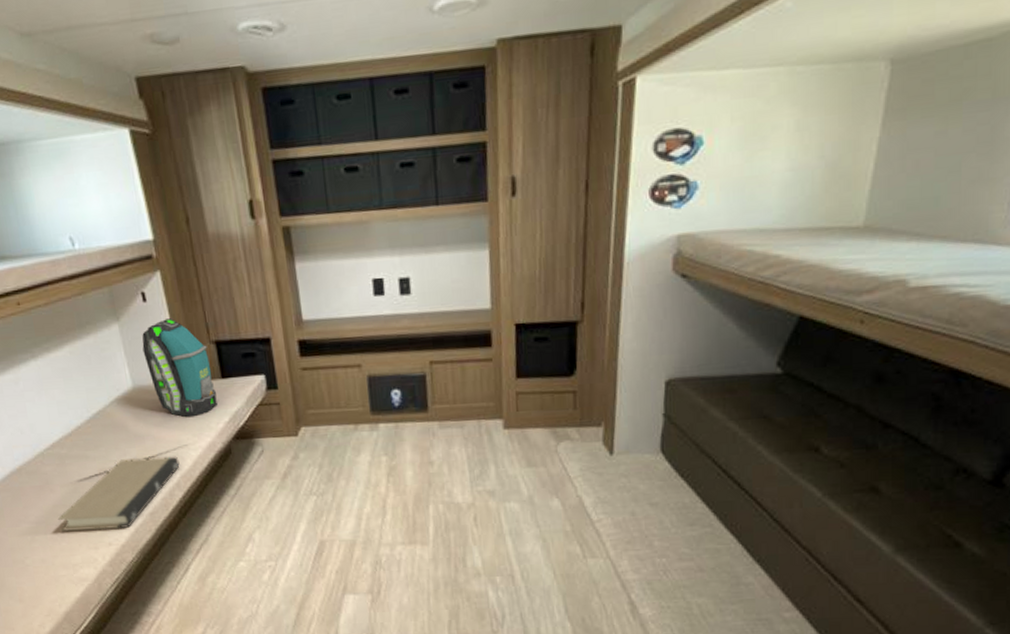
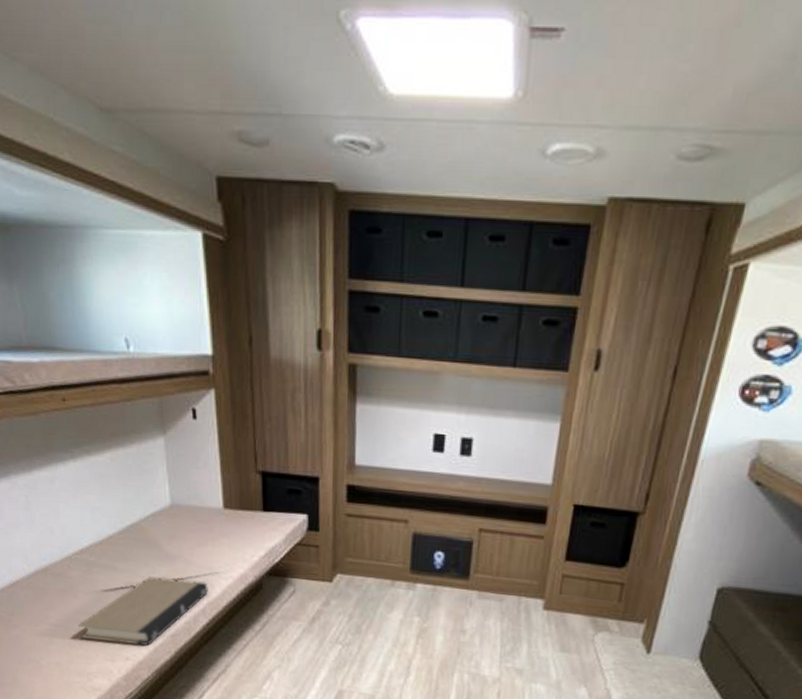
backpack: present [142,318,217,418] -> none [186,440,255,545]

